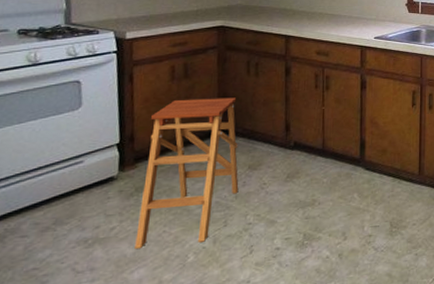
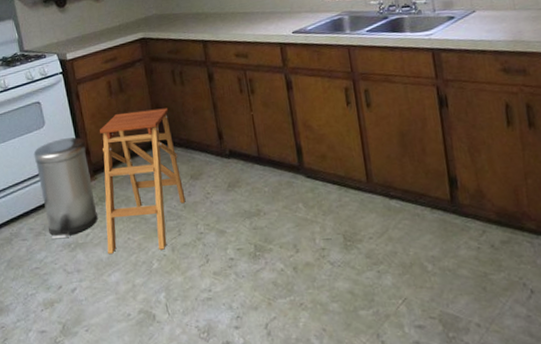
pedal bin: none [58,122,131,235] -> present [33,137,98,240]

